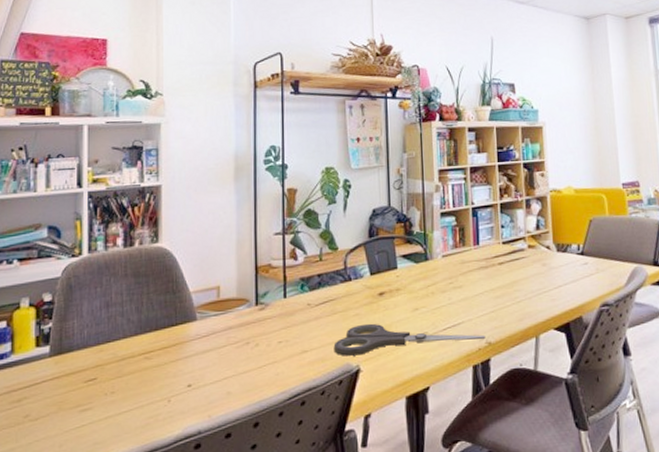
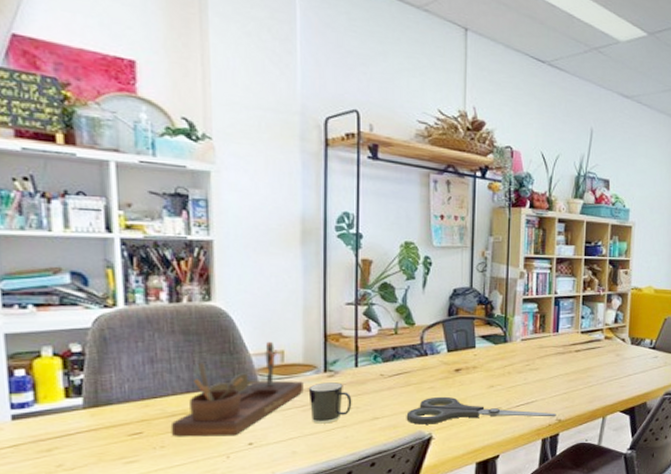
desk organizer: none [120,277,237,381] -> present [170,341,304,437]
mug: none [241,315,282,361] -> present [308,382,352,424]

